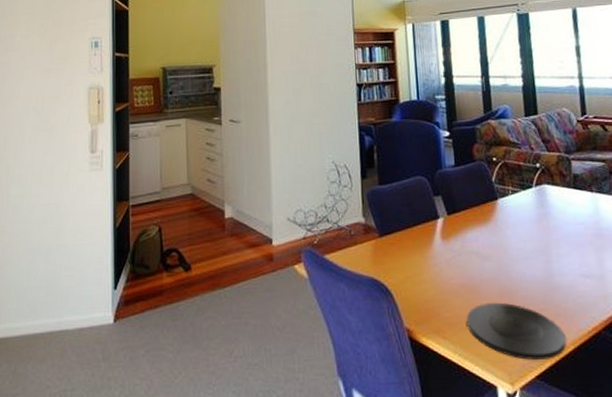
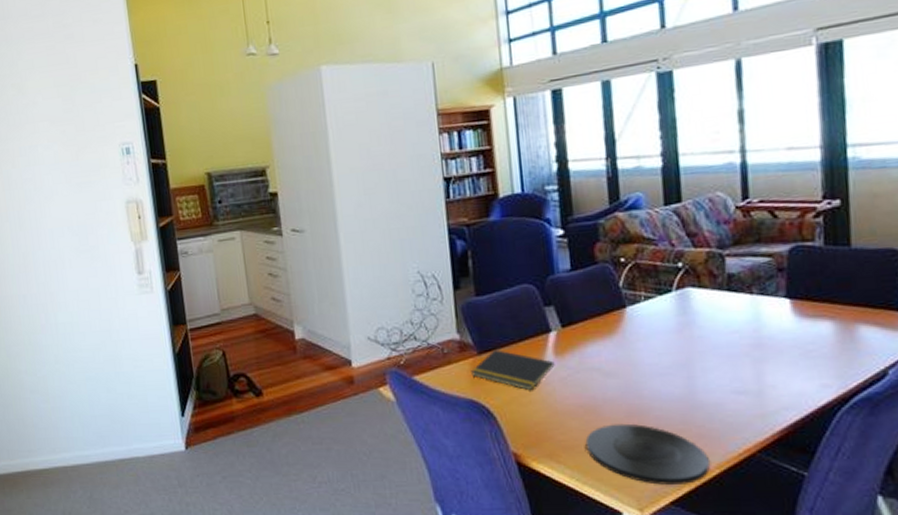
notepad: none [373,233,442,271] -> present [471,350,555,391]

